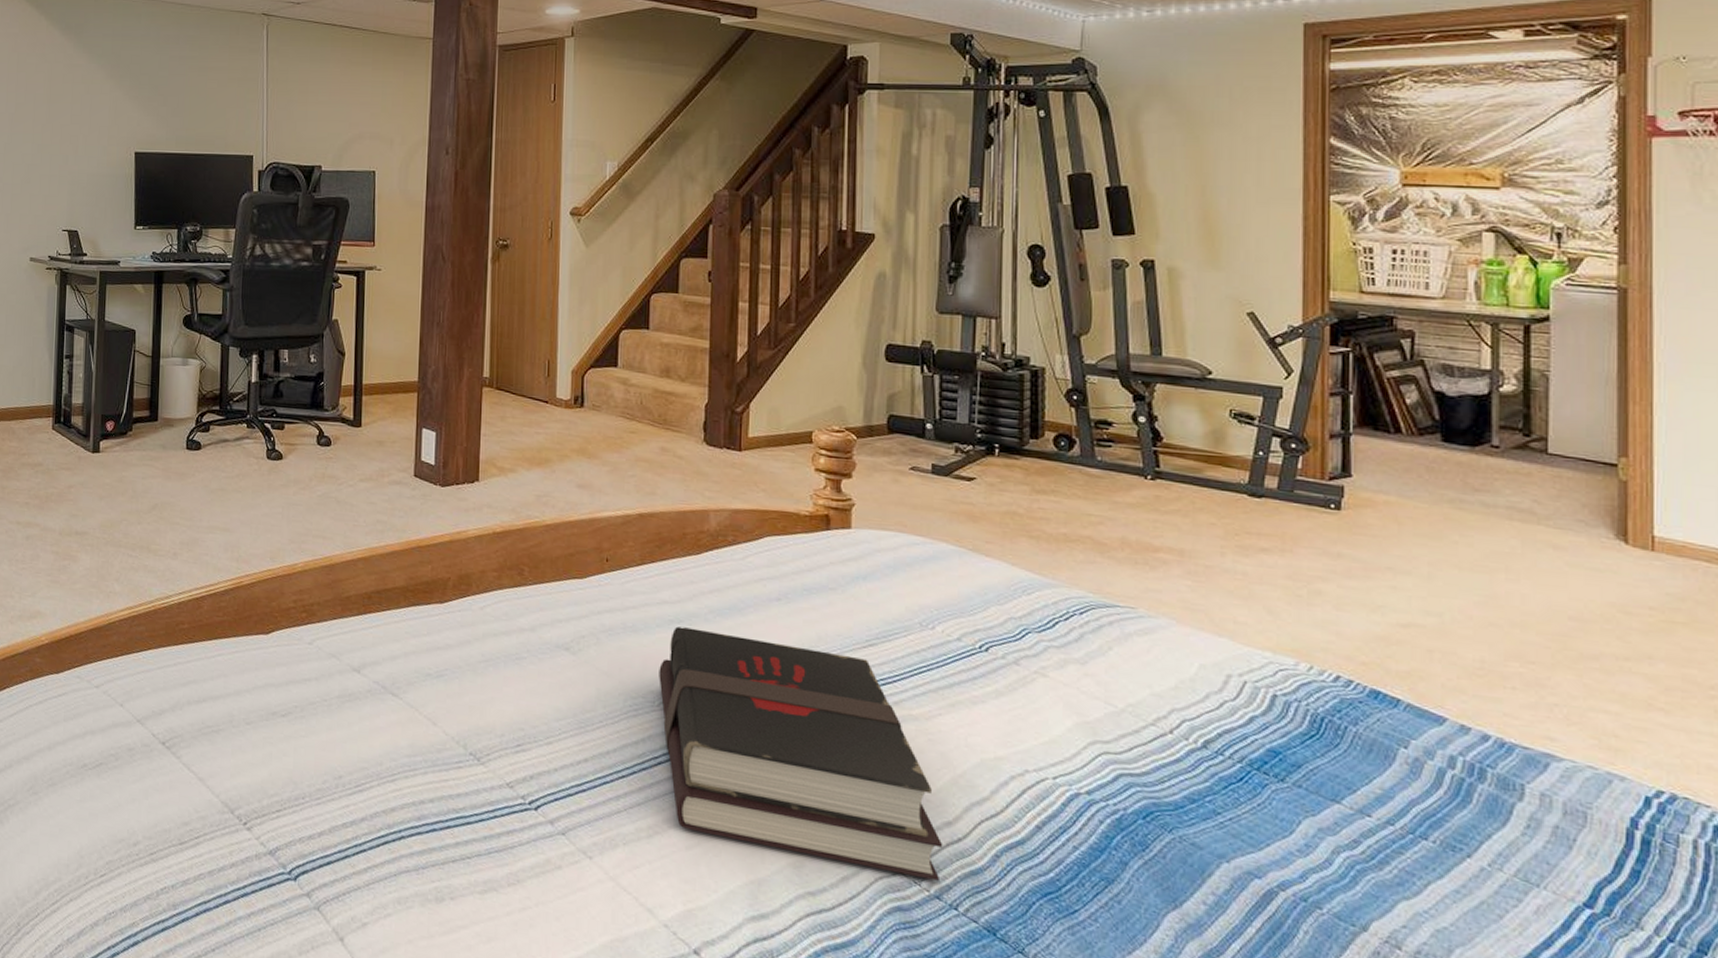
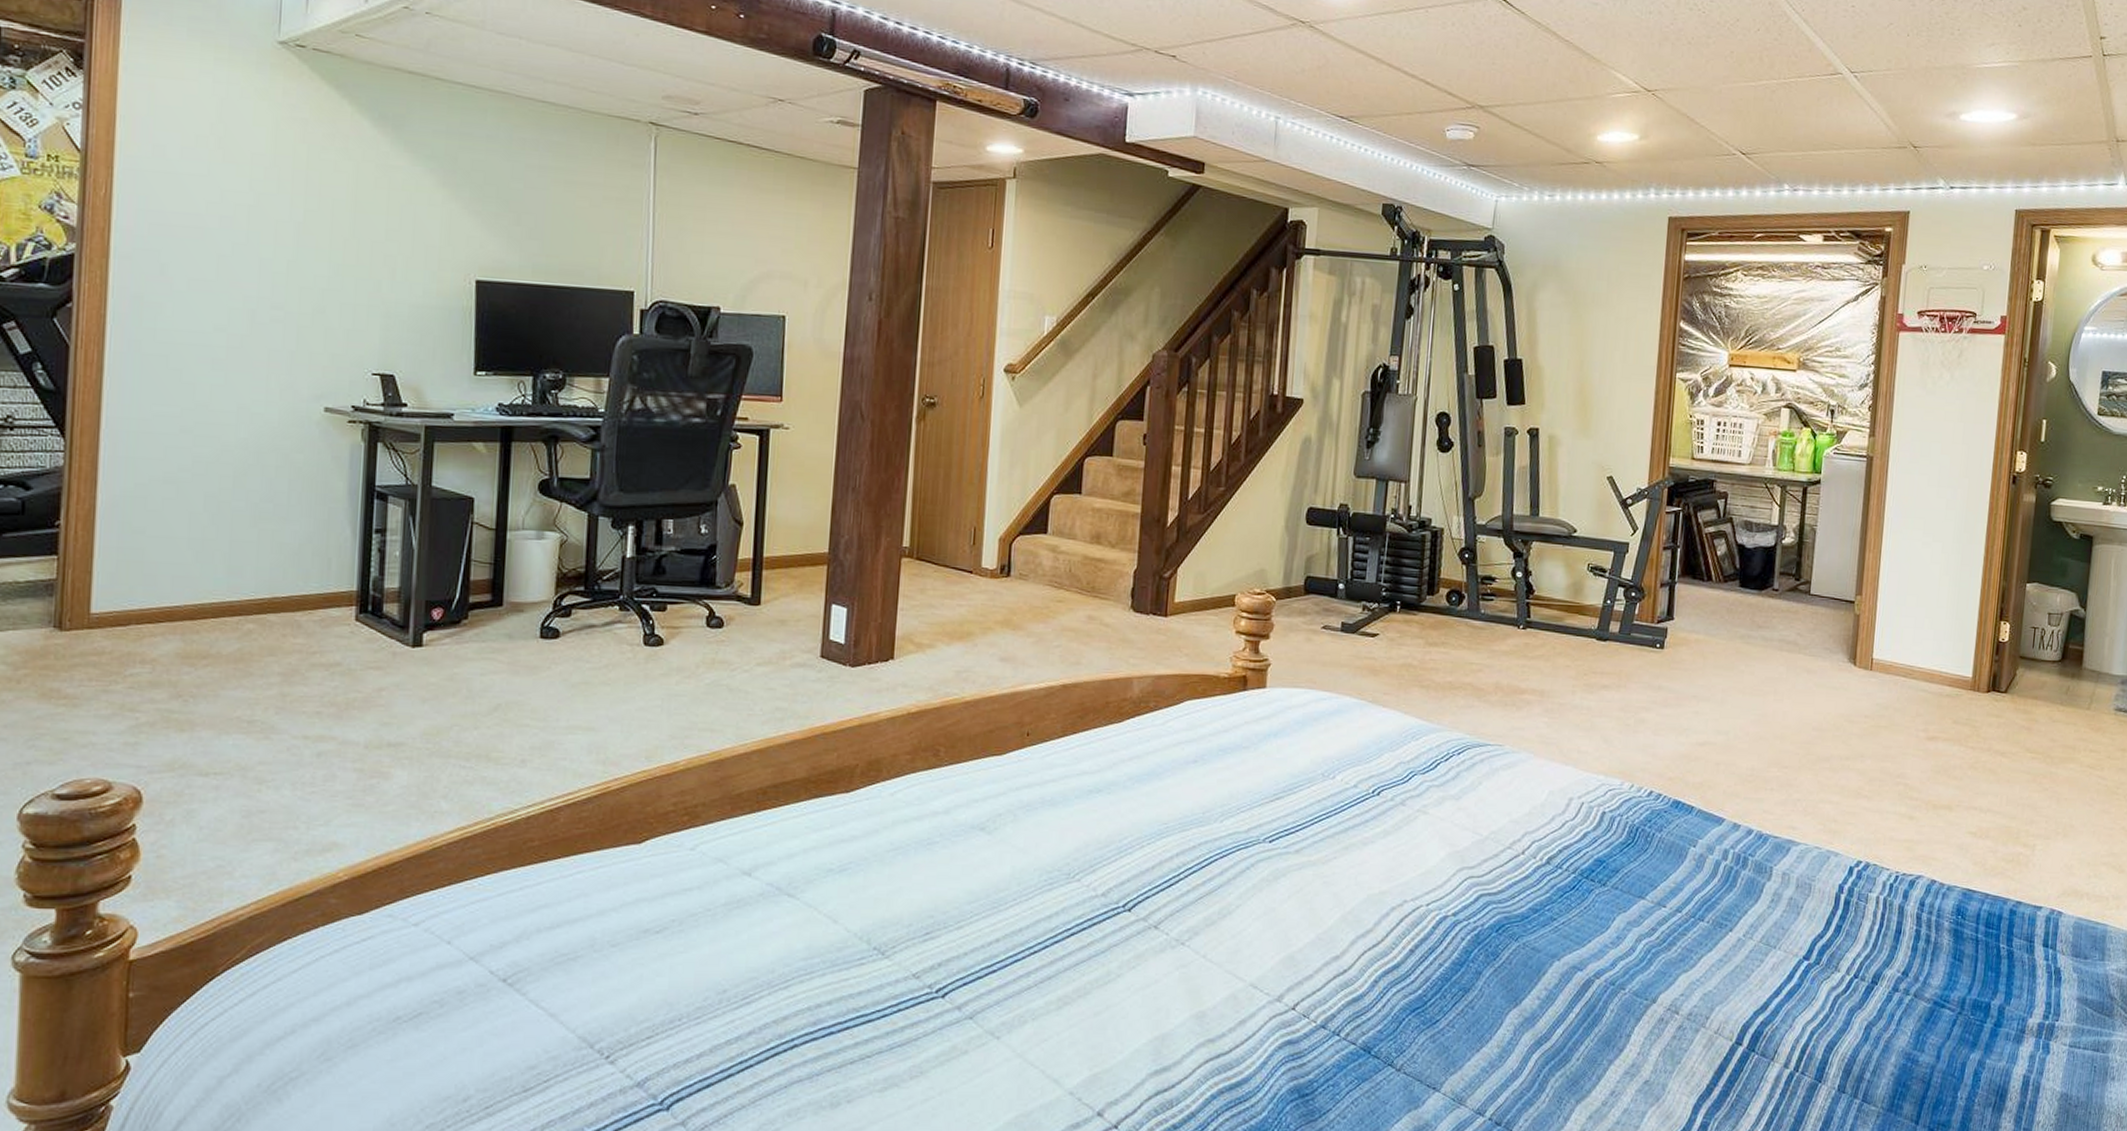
hardback book: present [659,626,943,881] -> none [1075,796,1331,1012]

